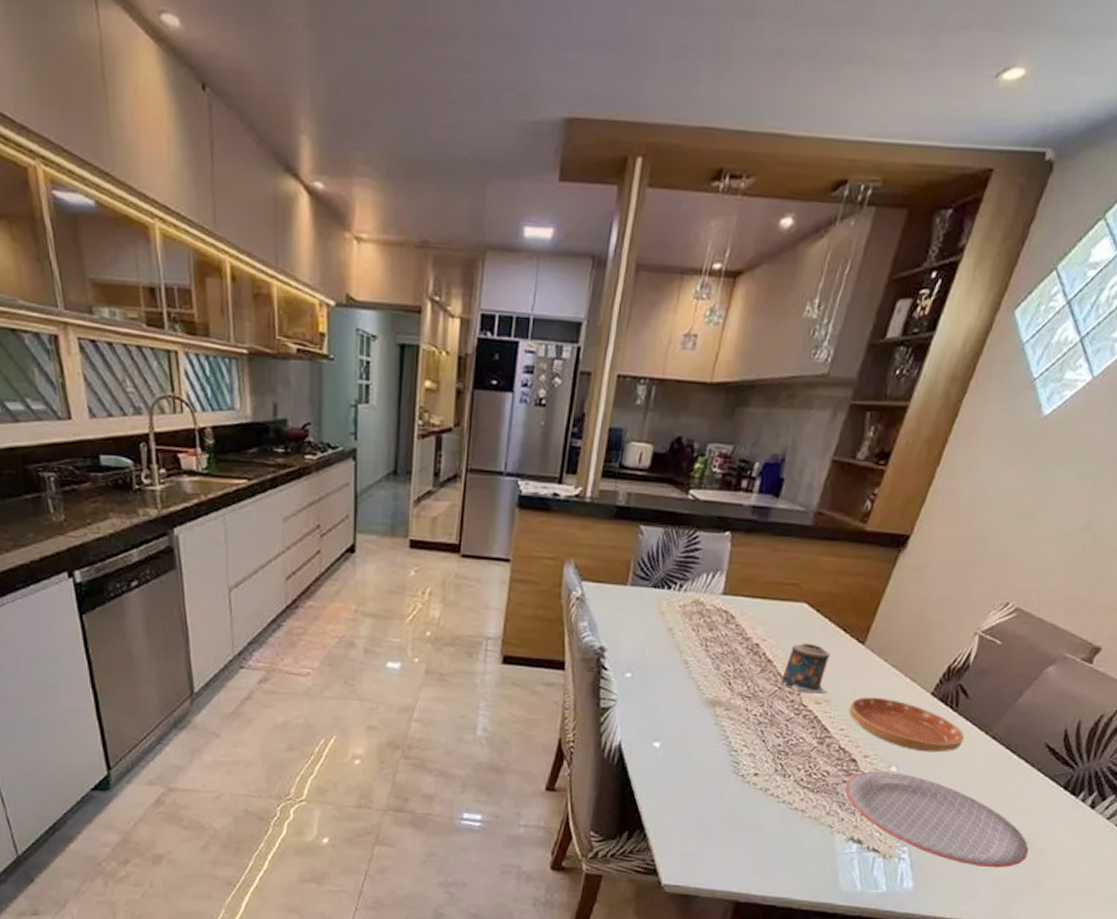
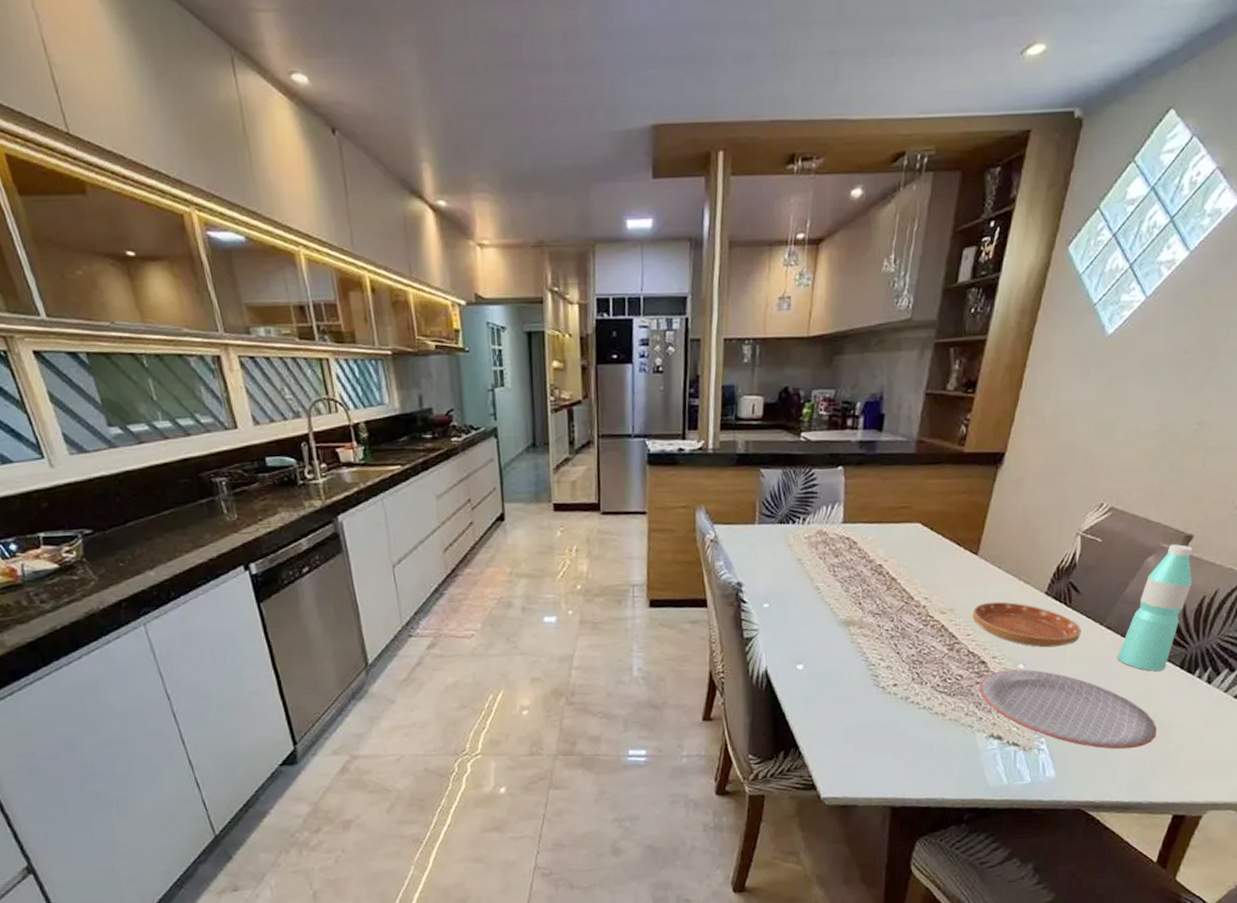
candle: present [781,643,831,694] -> none [907,559,951,604]
water bottle: none [998,656,1099,789] -> present [1117,544,1193,671]

